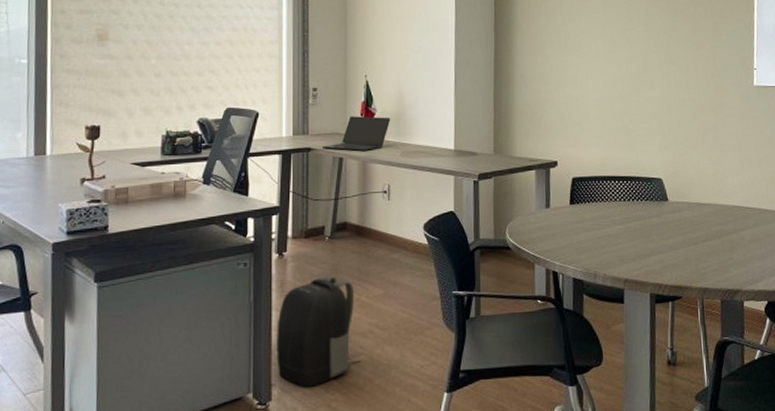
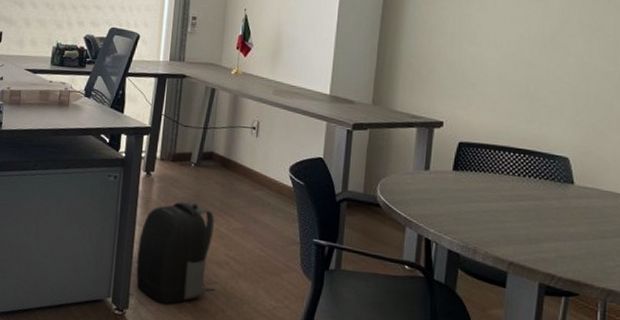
laptop: present [323,116,391,152] -> none [197,48,267,85]

